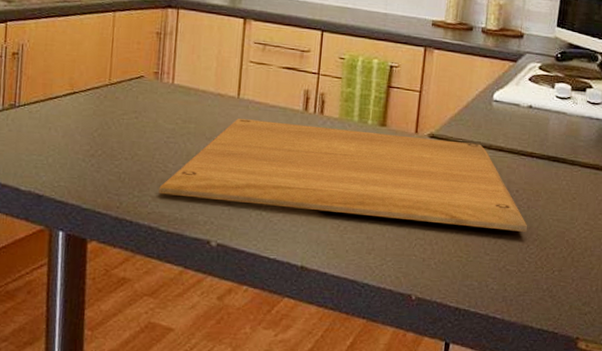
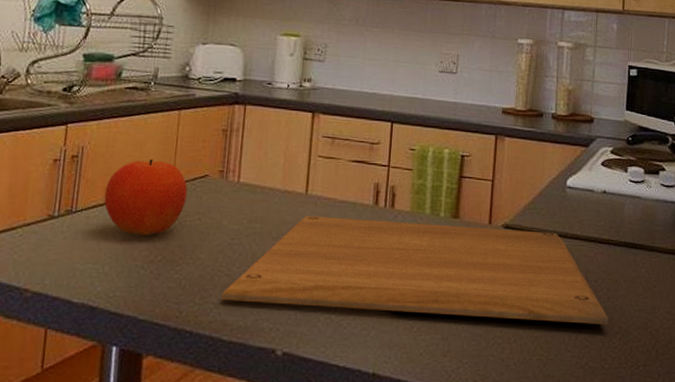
fruit: none [45,58,124,131] -> present [104,159,188,236]

